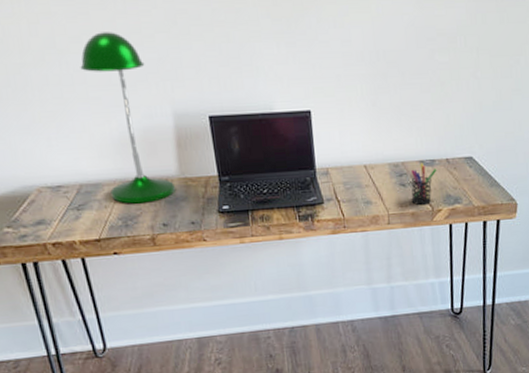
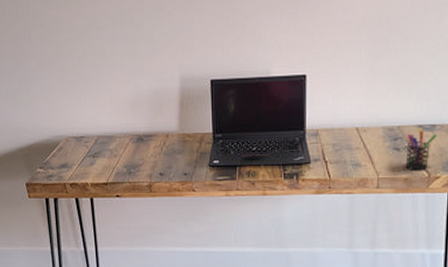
desk lamp: present [80,32,175,204] -> none [111,11,174,154]

